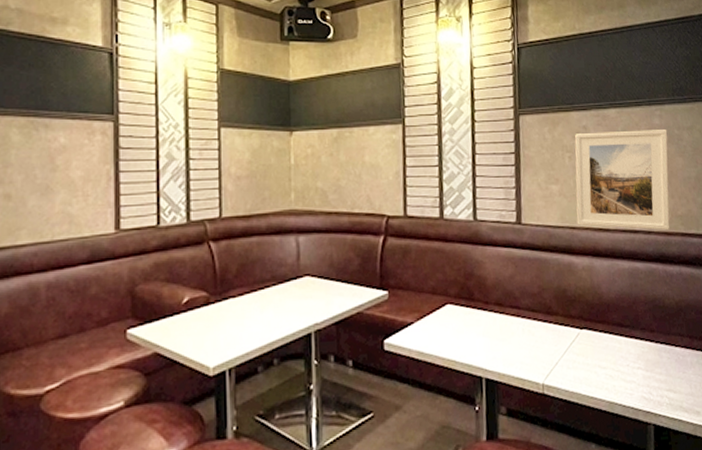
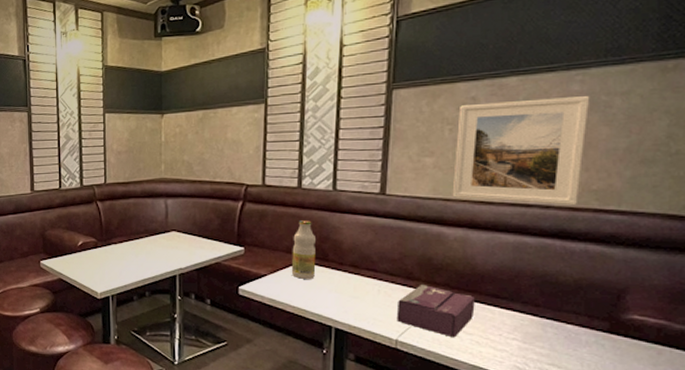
beverage bottle: none [438,255,463,324] -> present [291,220,317,279]
tissue box: none [540,319,606,374] -> present [396,285,475,338]

